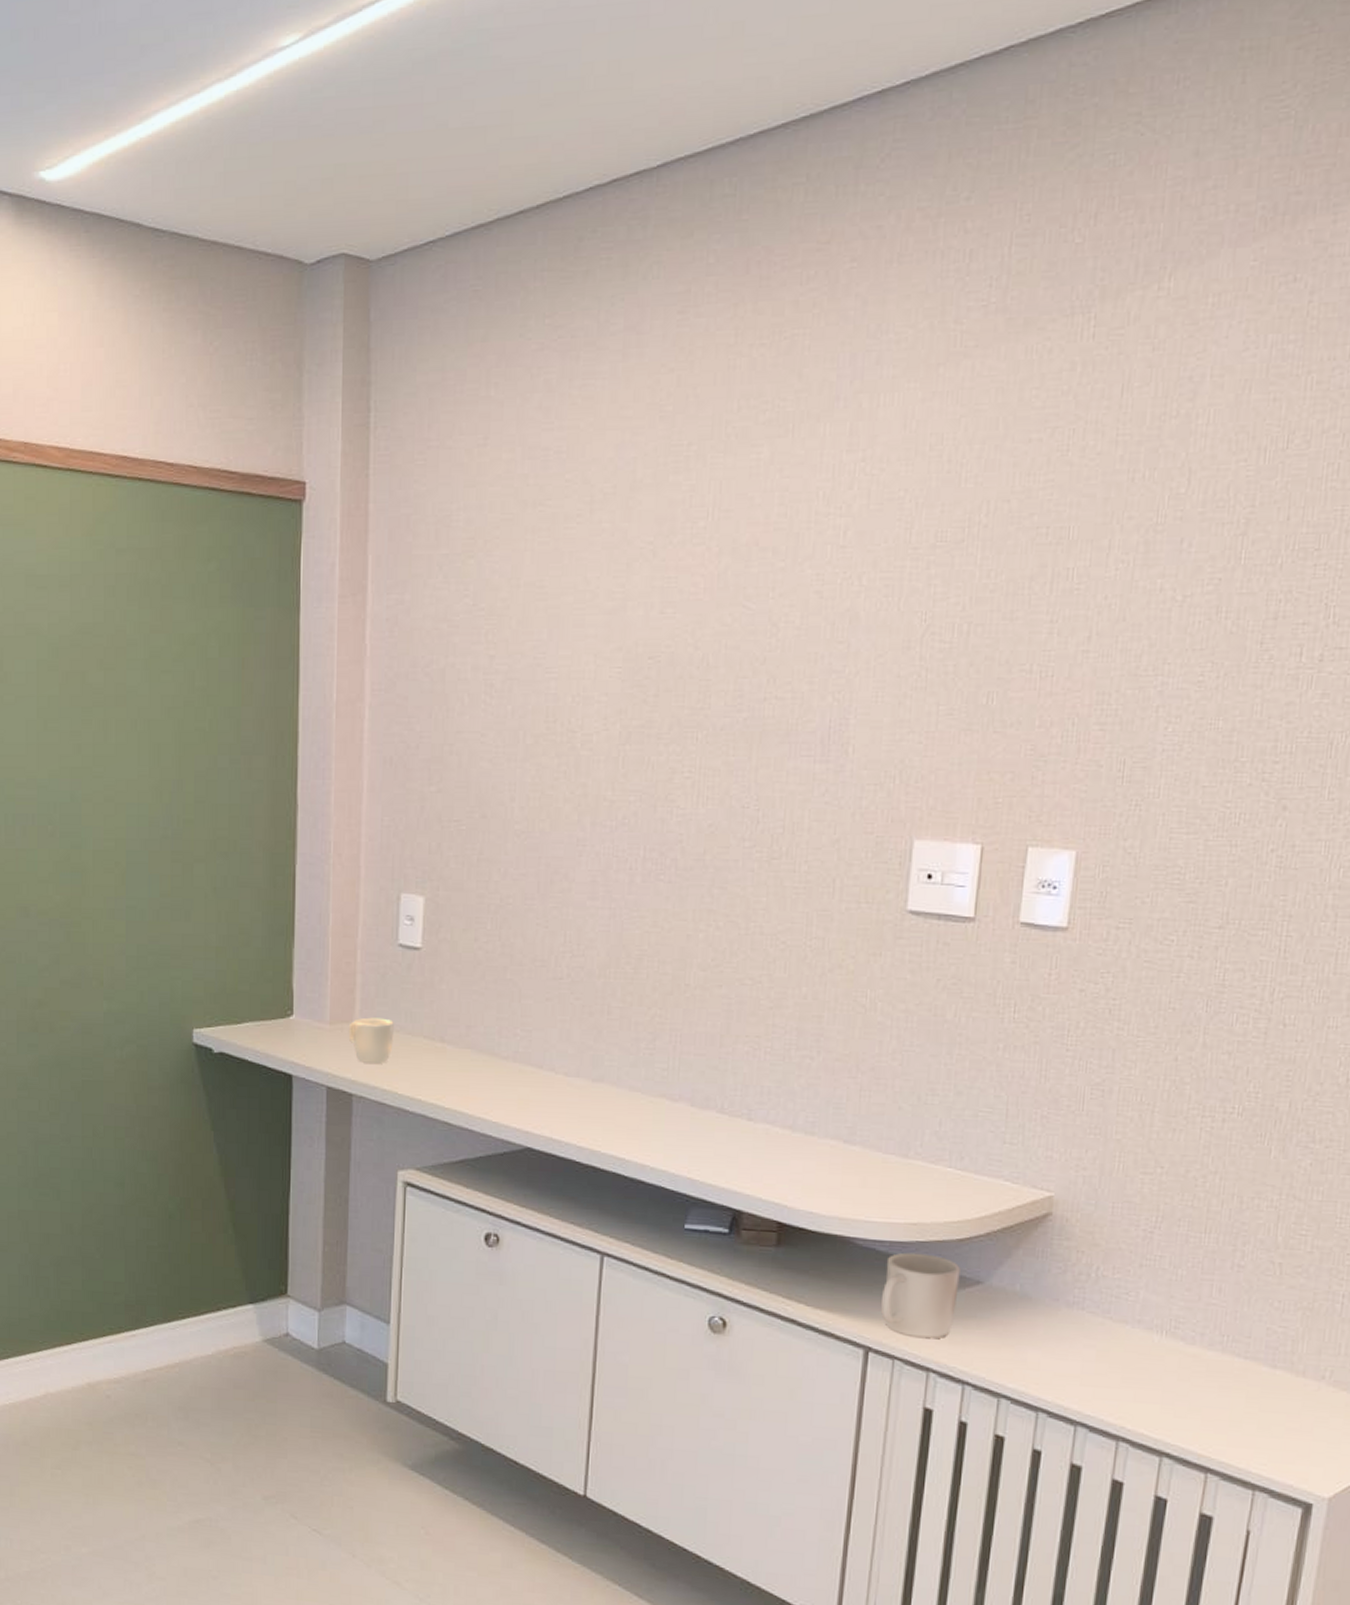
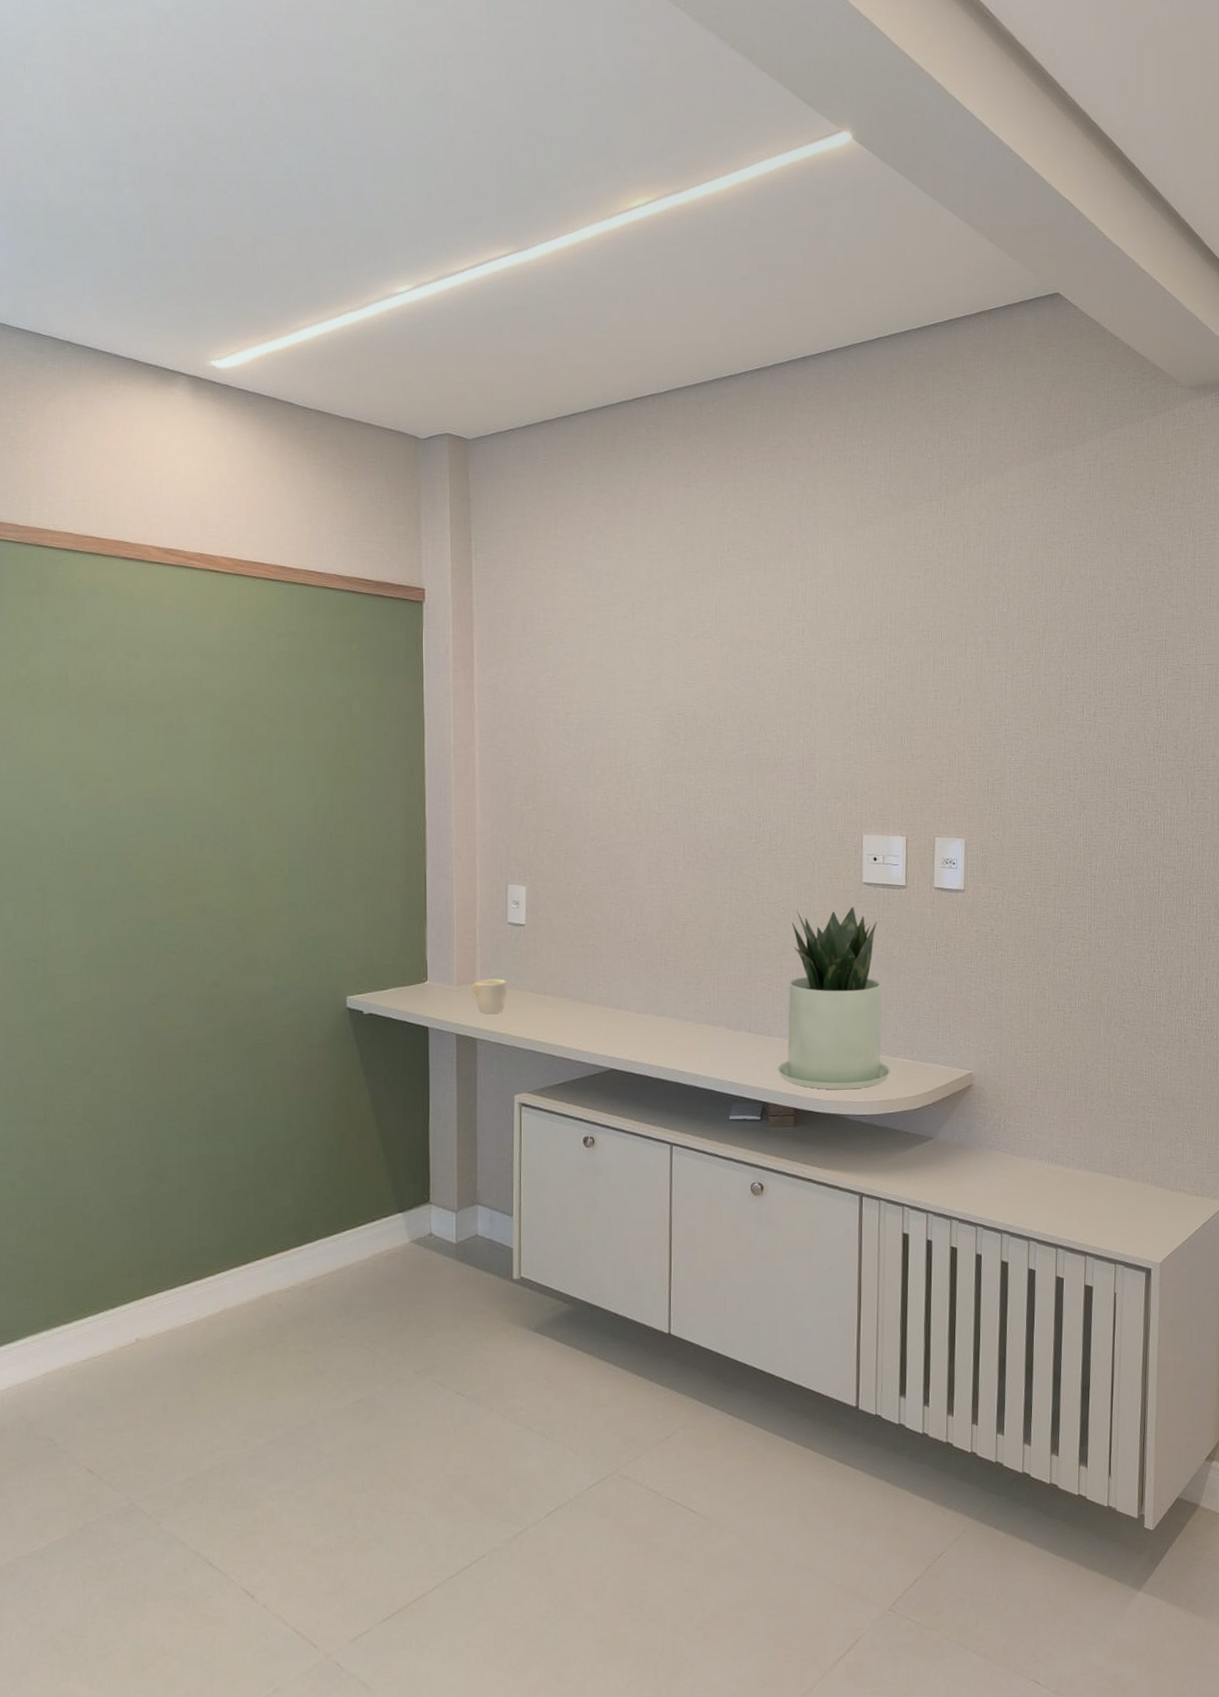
planter: none [757,945,927,1204] -> present [777,907,891,1090]
mug: present [880,1252,961,1339] -> none [867,1121,918,1183]

